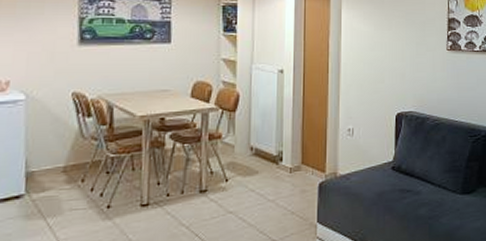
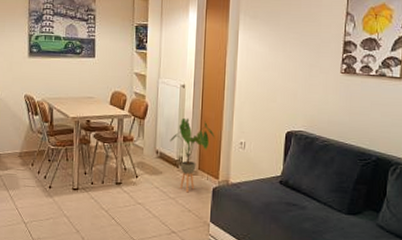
house plant: none [267,106,320,192] -> present [170,117,215,193]

